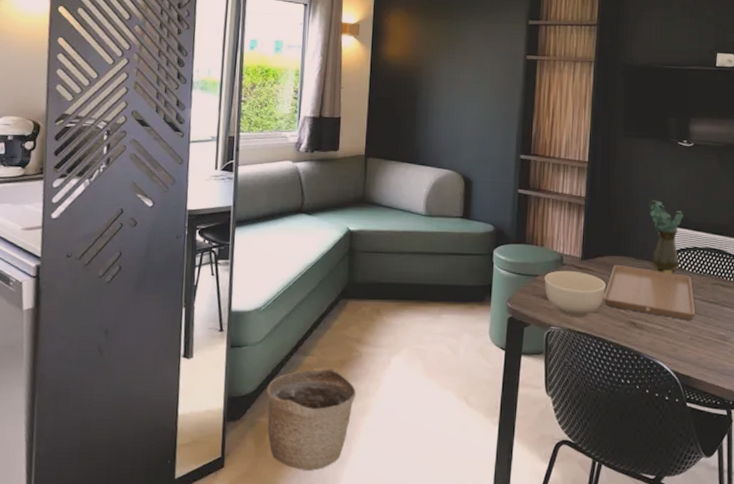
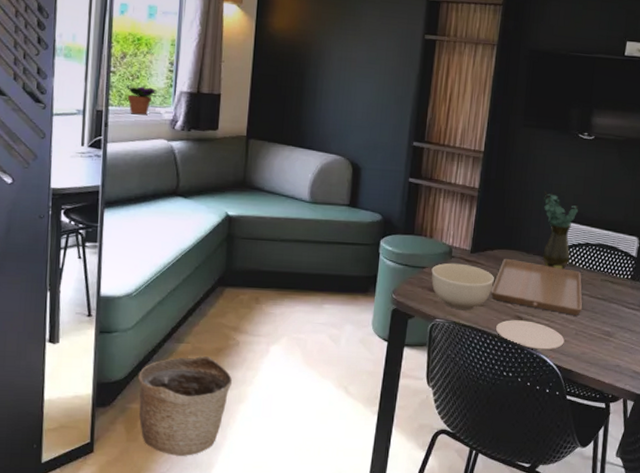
potted flower: none [254,113,286,138] -> present [125,86,160,114]
plate: none [611,326,680,357] -> present [496,320,565,351]

